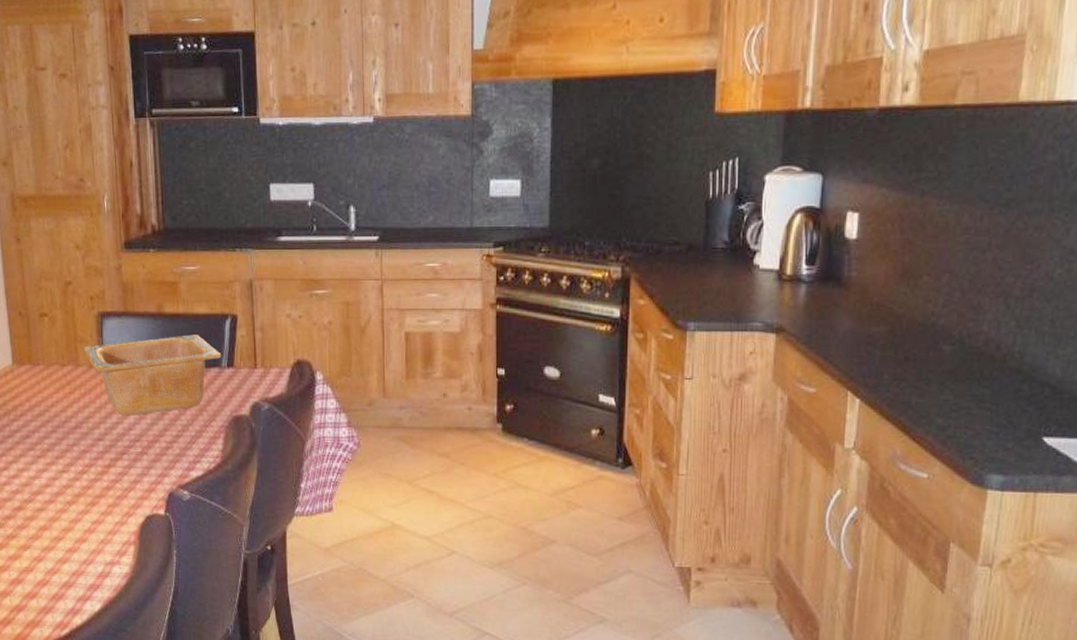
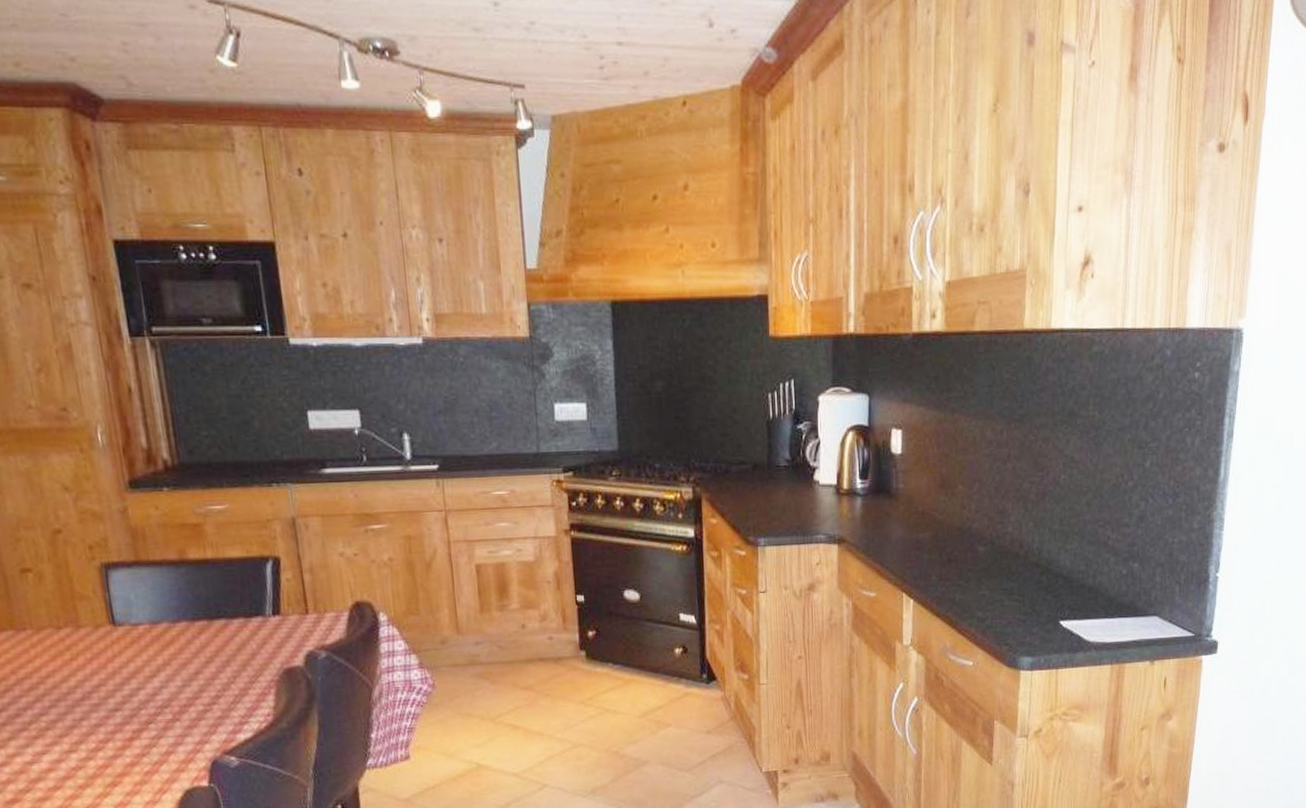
serving bowl: present [84,335,222,416] -> none [85,582,265,680]

